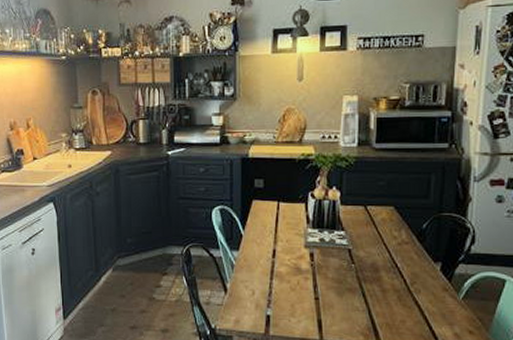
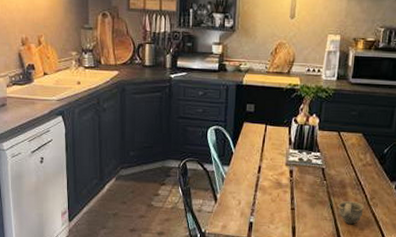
cup: none [371,288,404,316] -> present [338,201,364,225]

